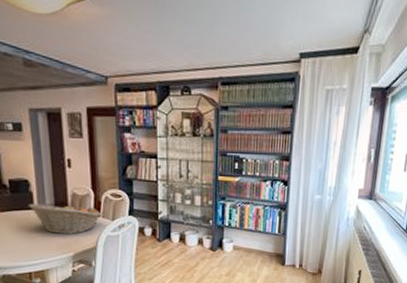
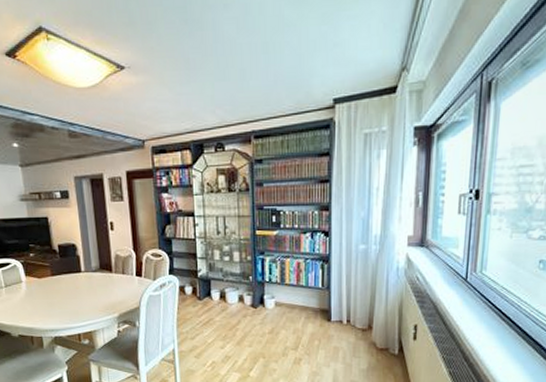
fruit basket: present [28,202,102,234] -> none [76,264,144,295]

